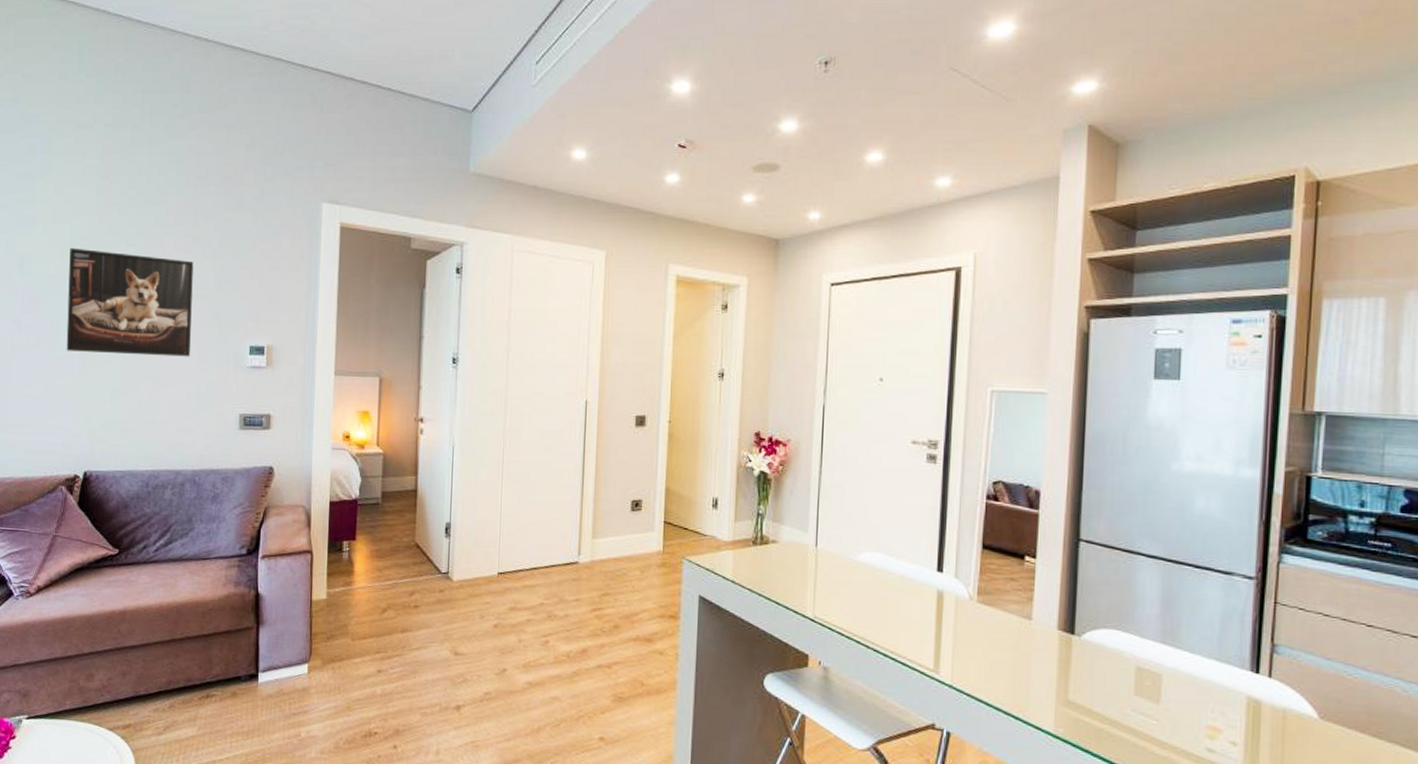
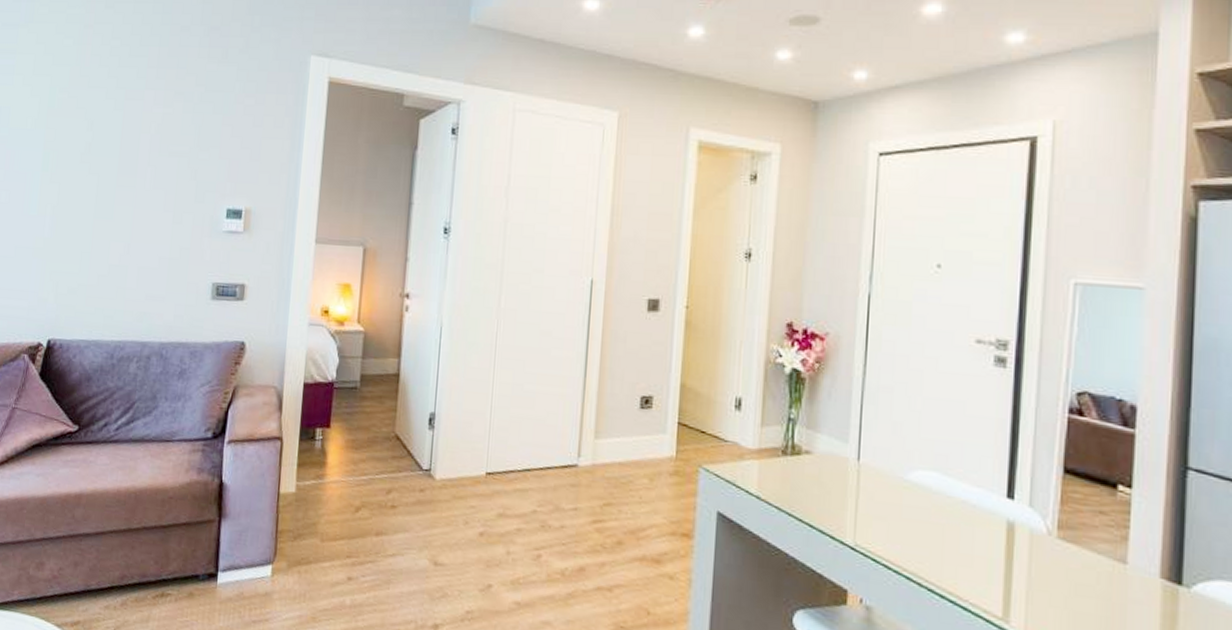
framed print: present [66,247,194,357] -> none [38,100,173,219]

